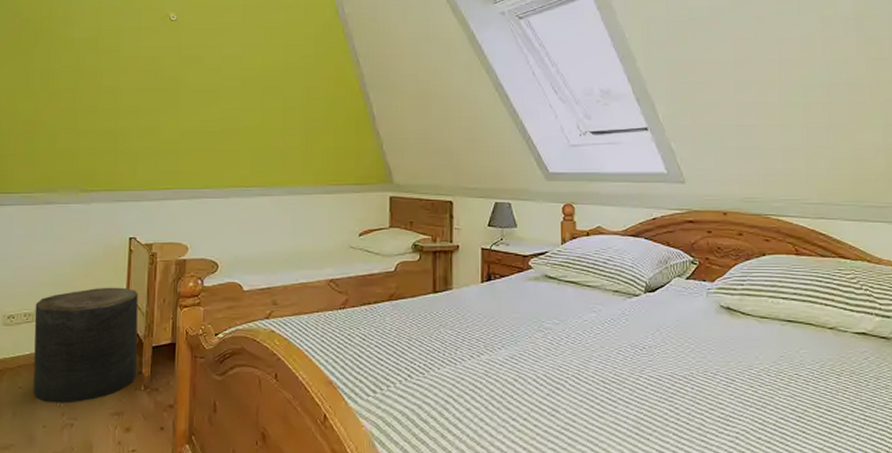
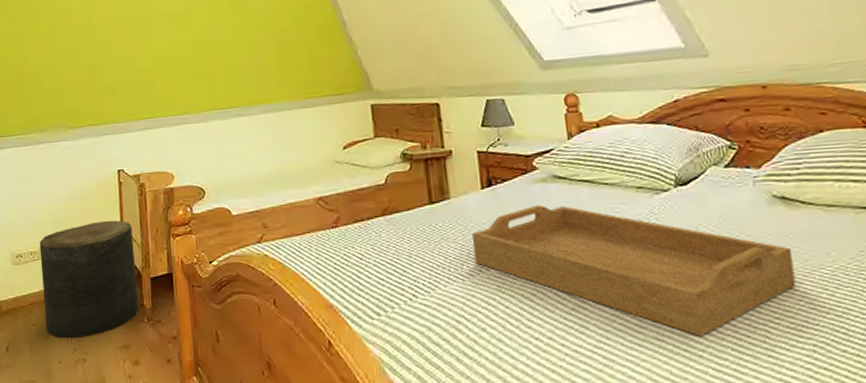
serving tray: none [467,300,730,422] -> present [472,204,796,336]

